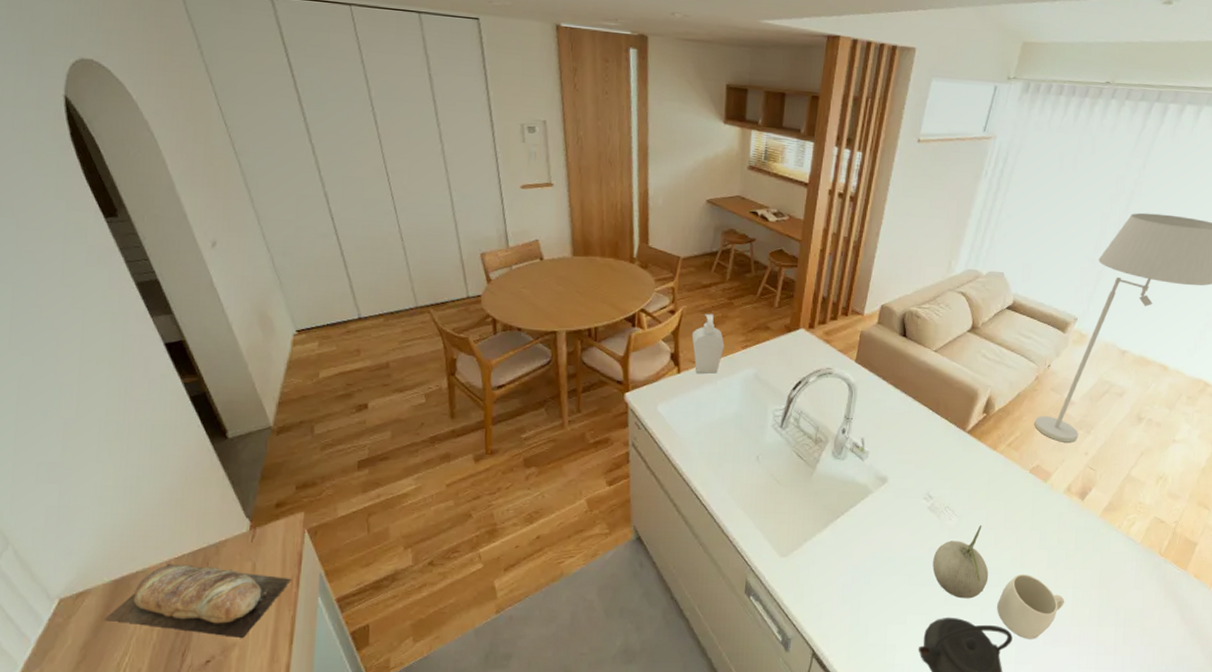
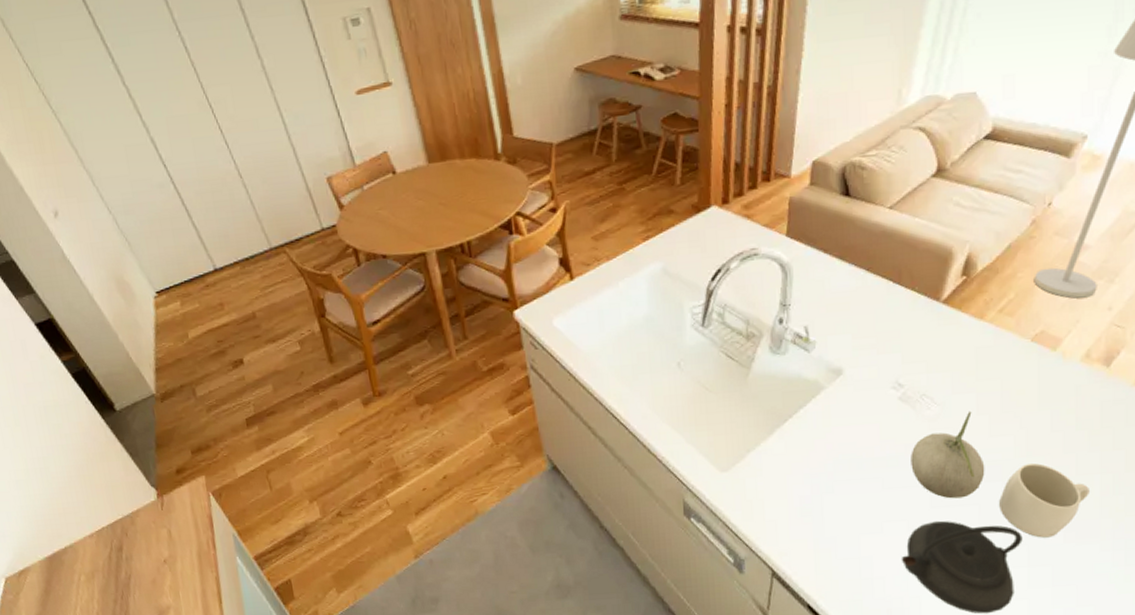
bread loaf: present [105,564,291,638] -> none [48,536,207,601]
soap bottle: present [691,313,725,374] -> none [580,205,622,277]

